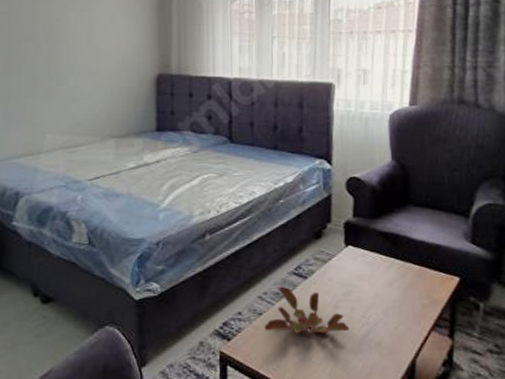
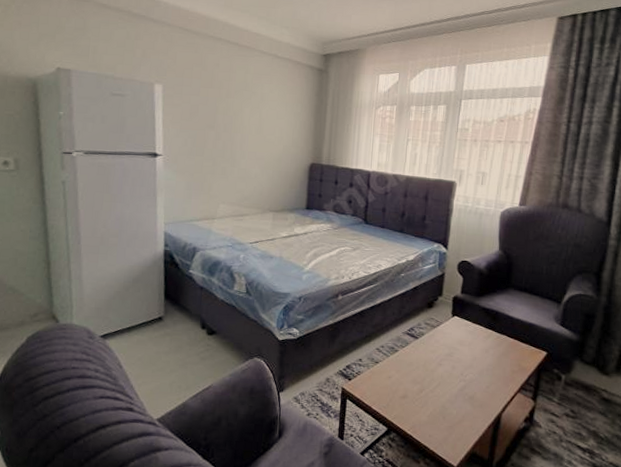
plant: present [264,286,350,334] -> none [379,342,449,385]

